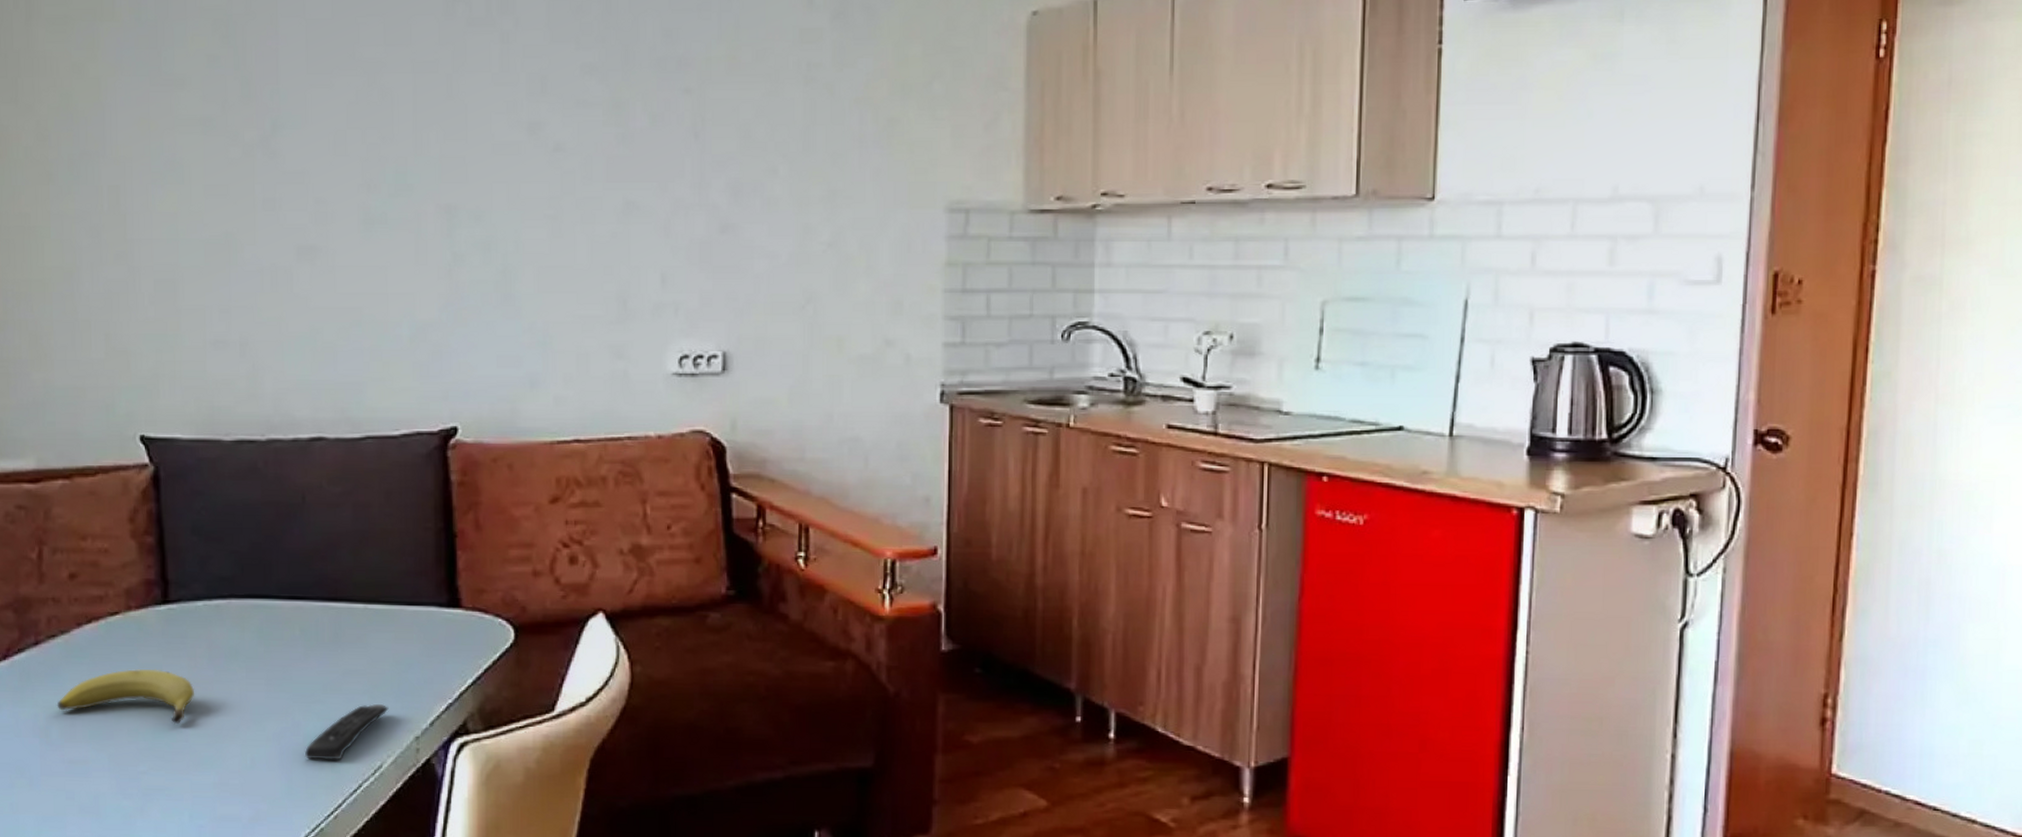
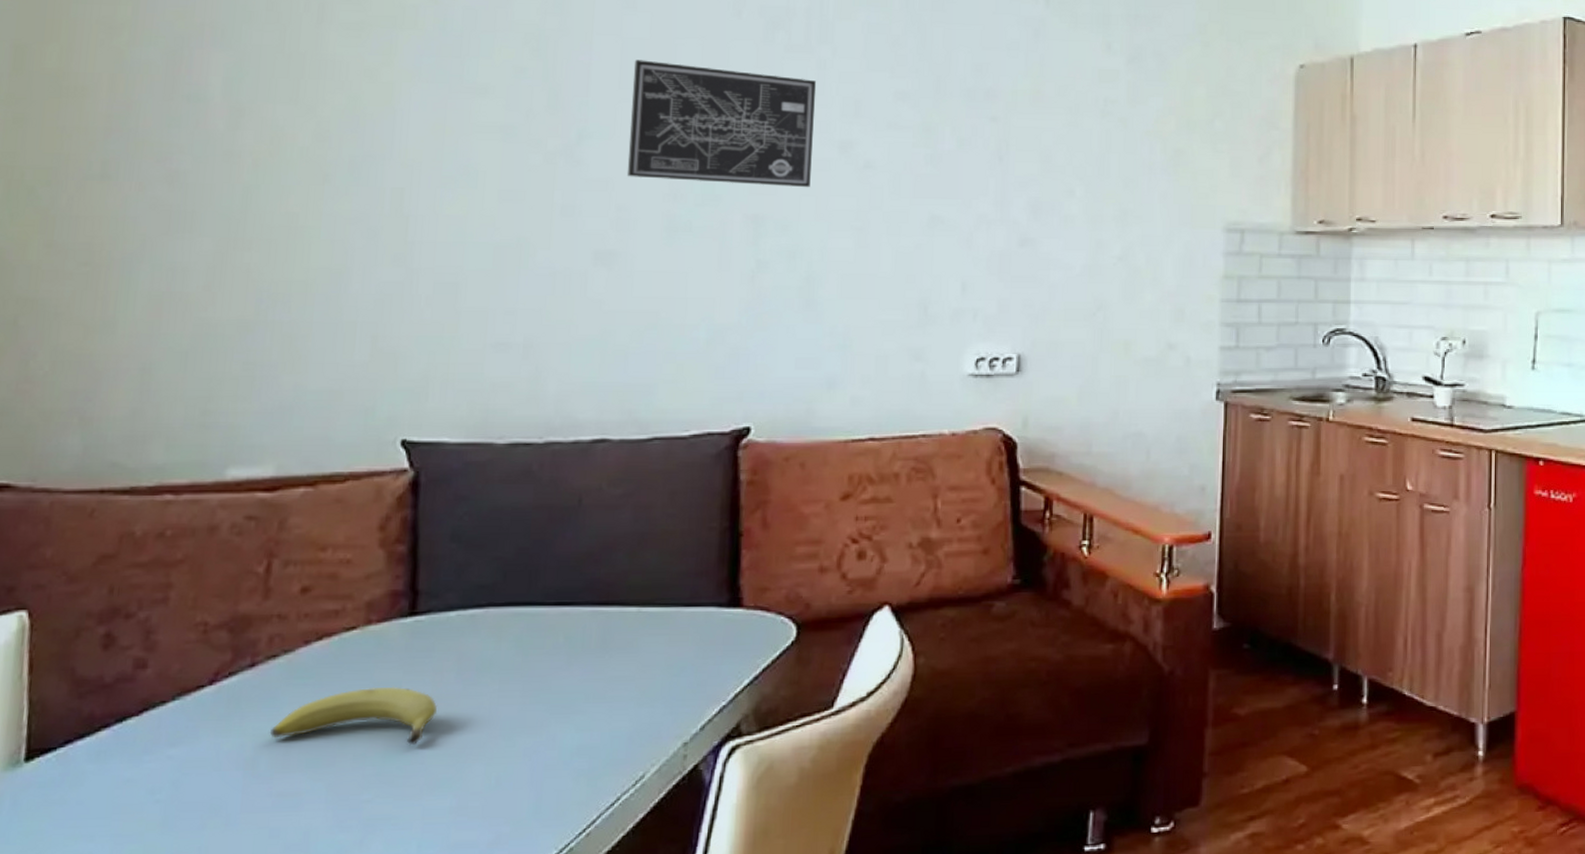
remote control: present [305,704,389,760] -> none [559,711,656,774]
wall art: none [319,42,501,175] -> present [626,60,817,188]

